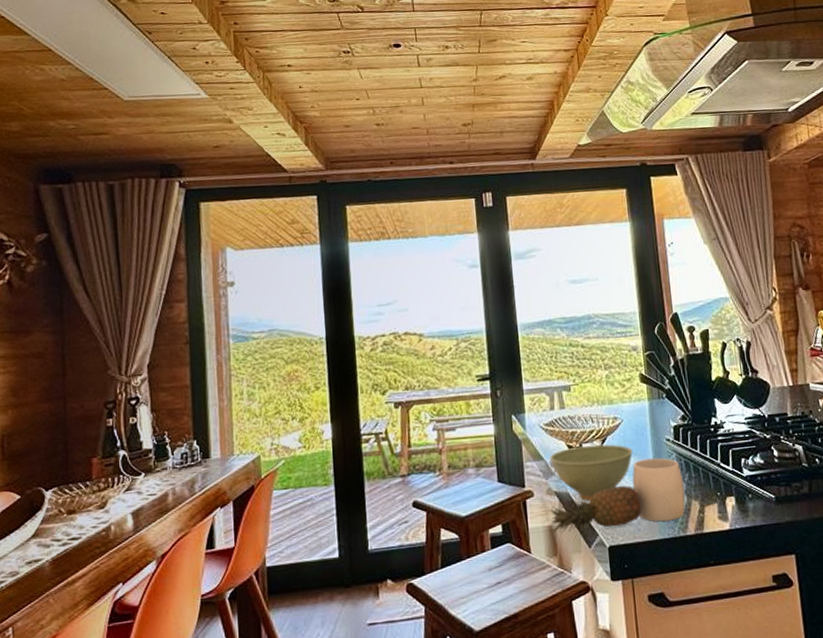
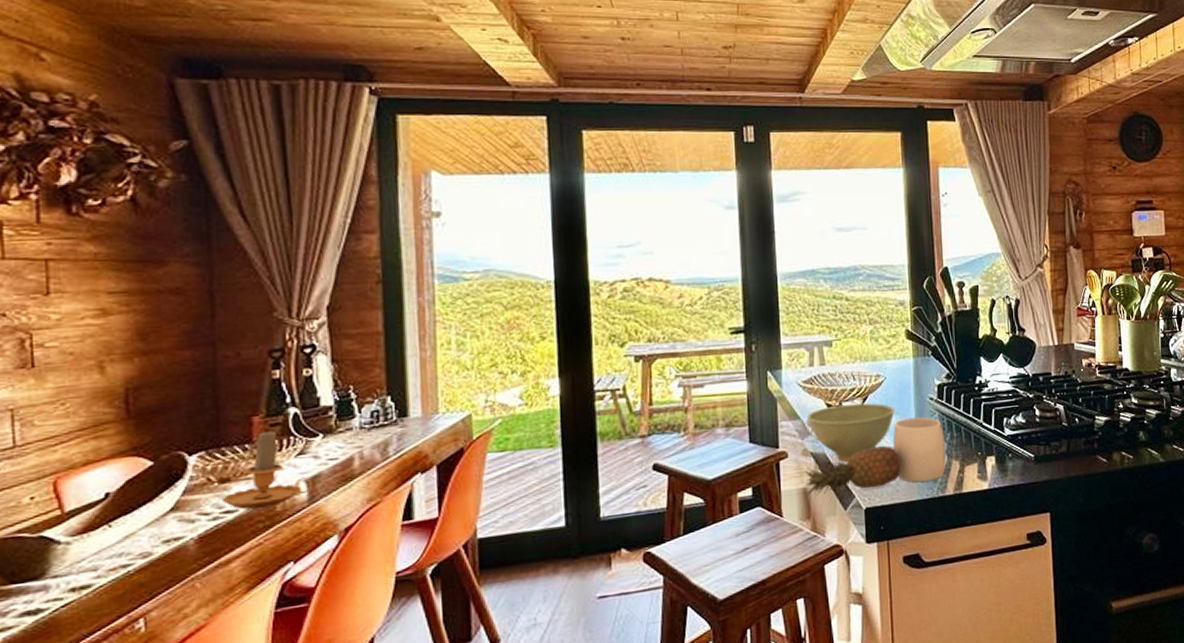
candle: none [69,468,137,537] -> present [222,428,313,510]

